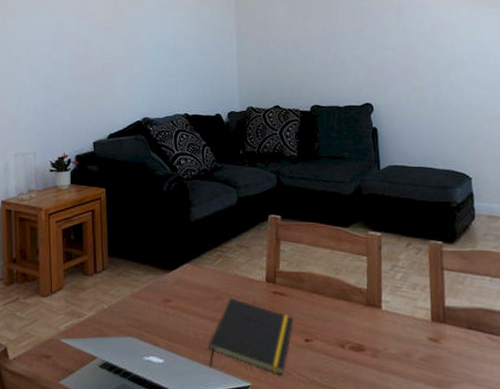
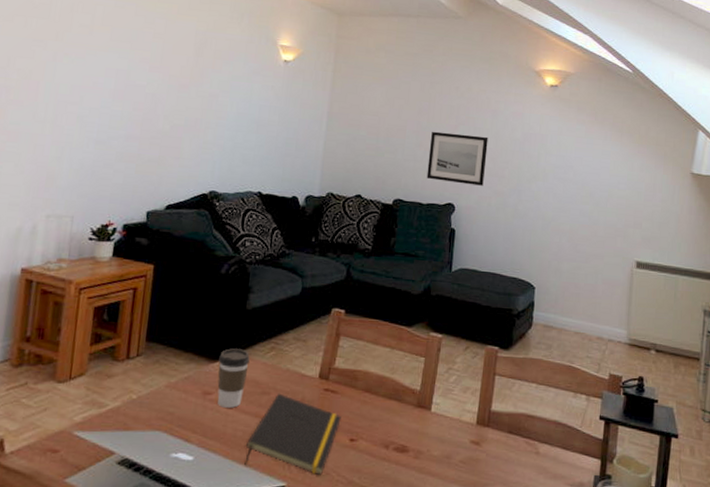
coffee cup: none [173,258,200,313] -> present [217,348,250,408]
wall art: none [338,34,399,83] -> present [426,131,488,186]

